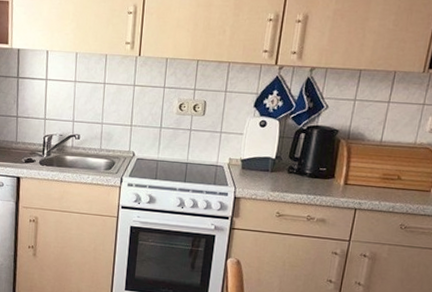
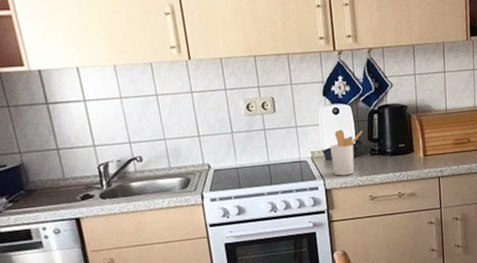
utensil holder: none [247,142,285,188] -> present [330,129,362,176]

